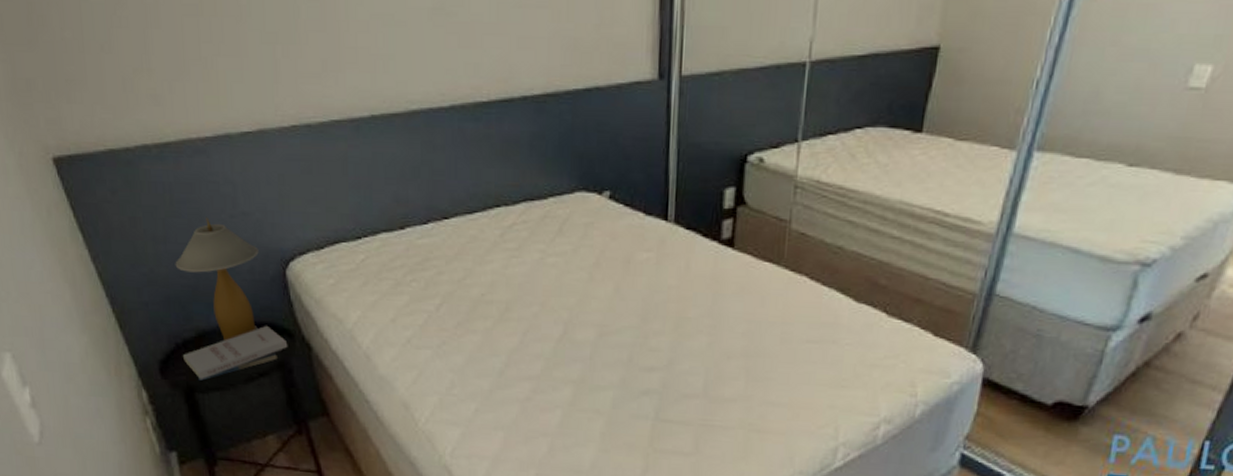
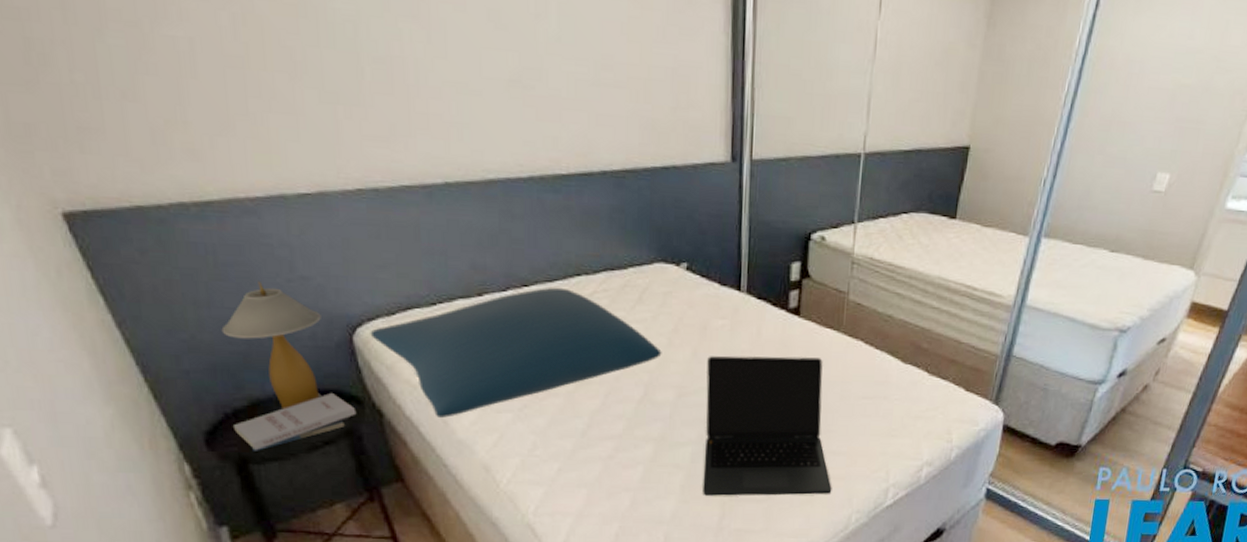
pillow: none [301,219,583,353] -> present [370,287,662,418]
laptop: none [625,292,770,451] -> present [703,355,832,496]

